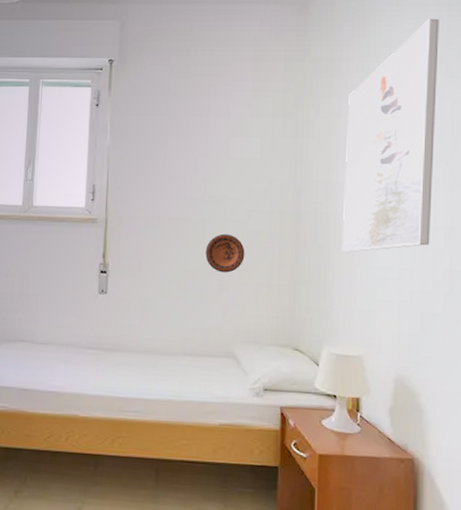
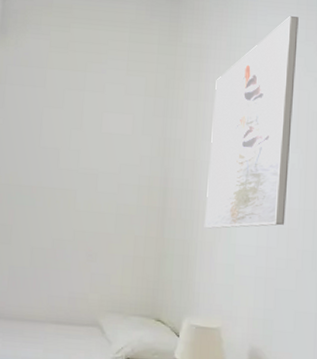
decorative plate: present [205,233,245,273] -> none [75,205,114,243]

